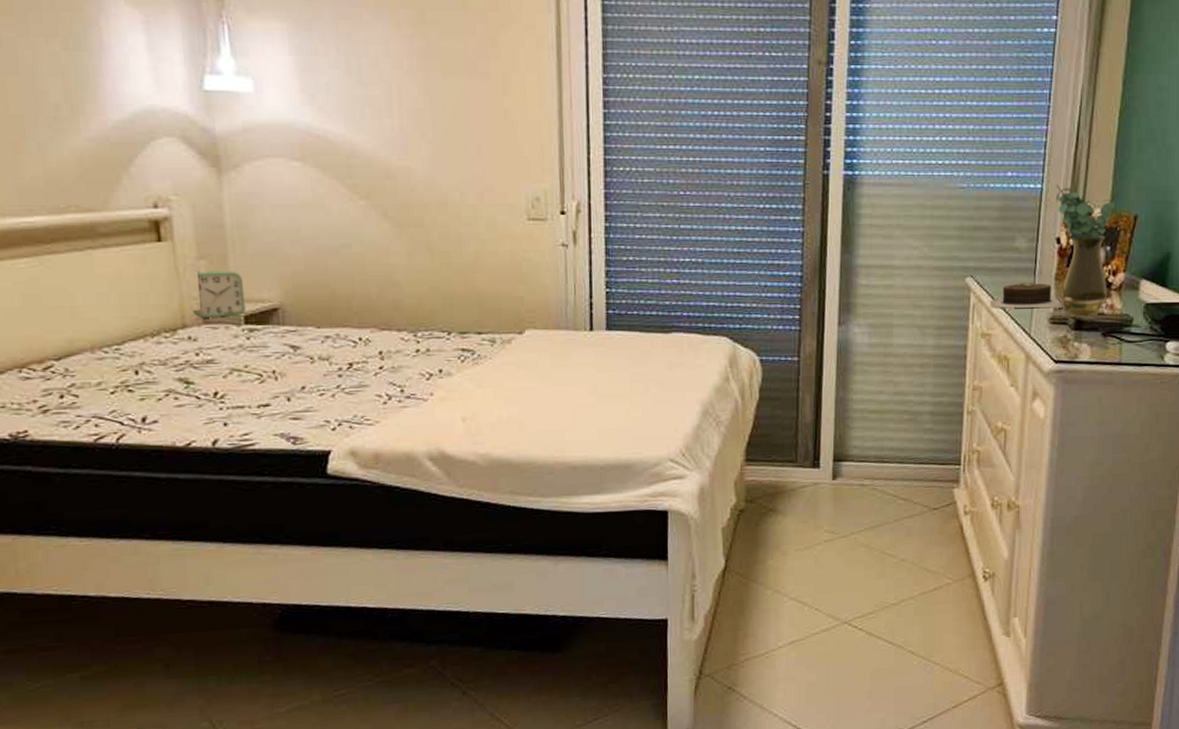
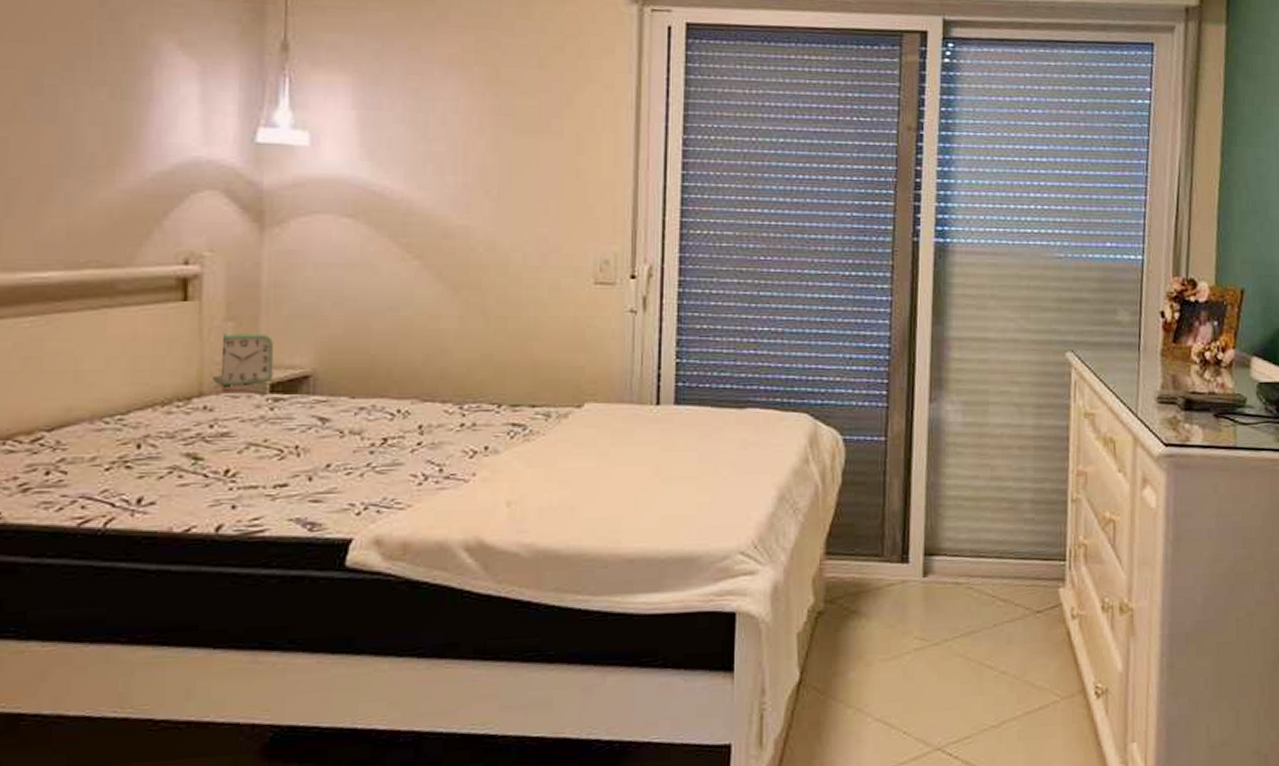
jewelry box: present [990,283,1063,309] -> none [1093,359,1171,387]
vase: present [1055,184,1116,316] -> none [1157,255,1221,396]

